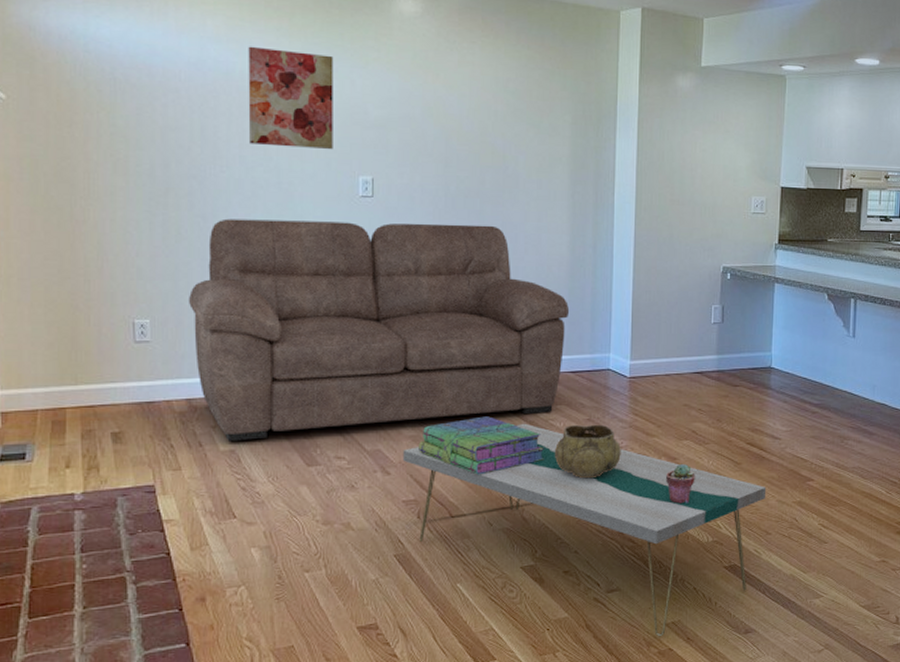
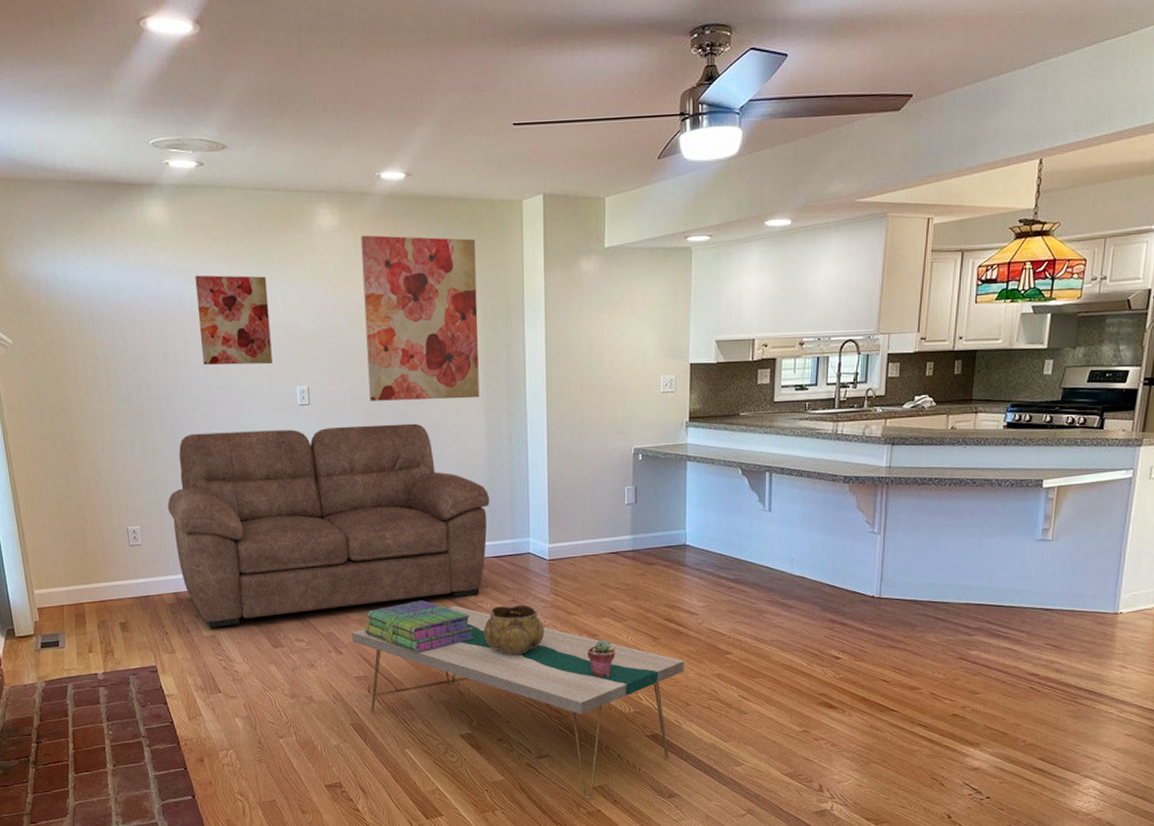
wall art: none [443,25,568,204] -> present [361,235,480,401]

